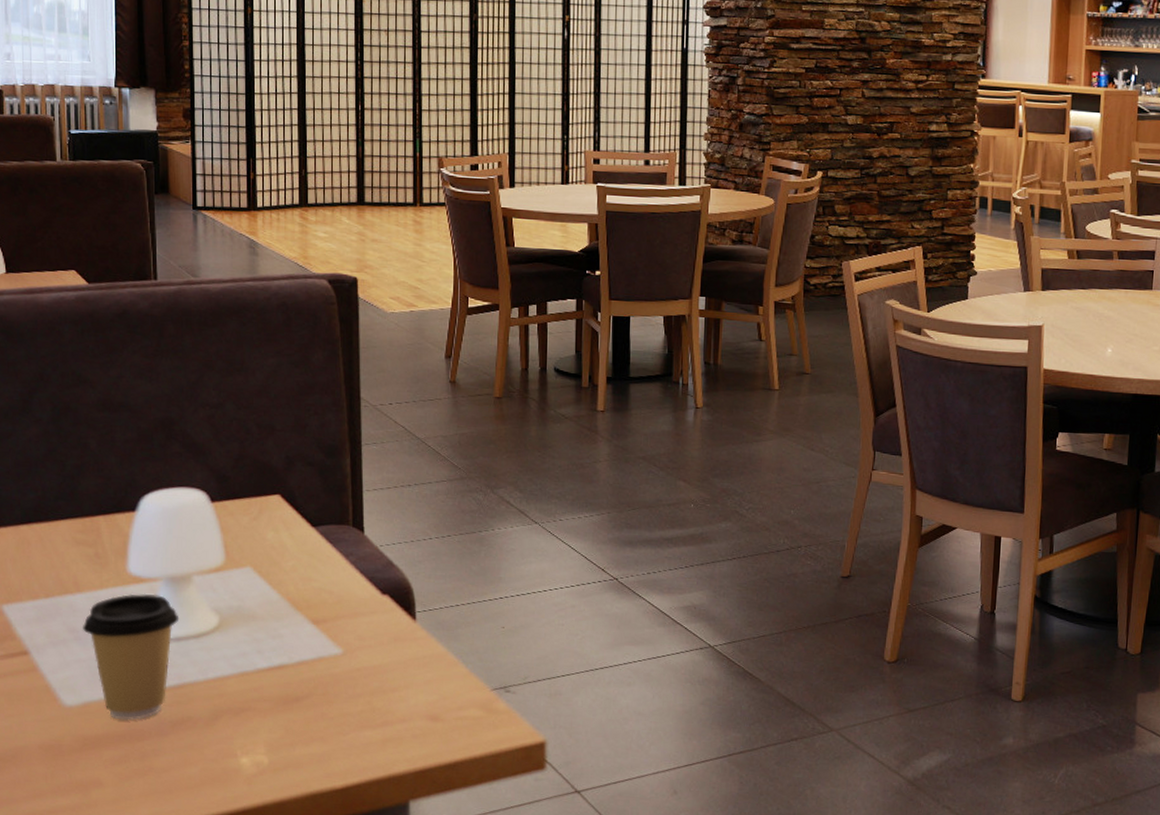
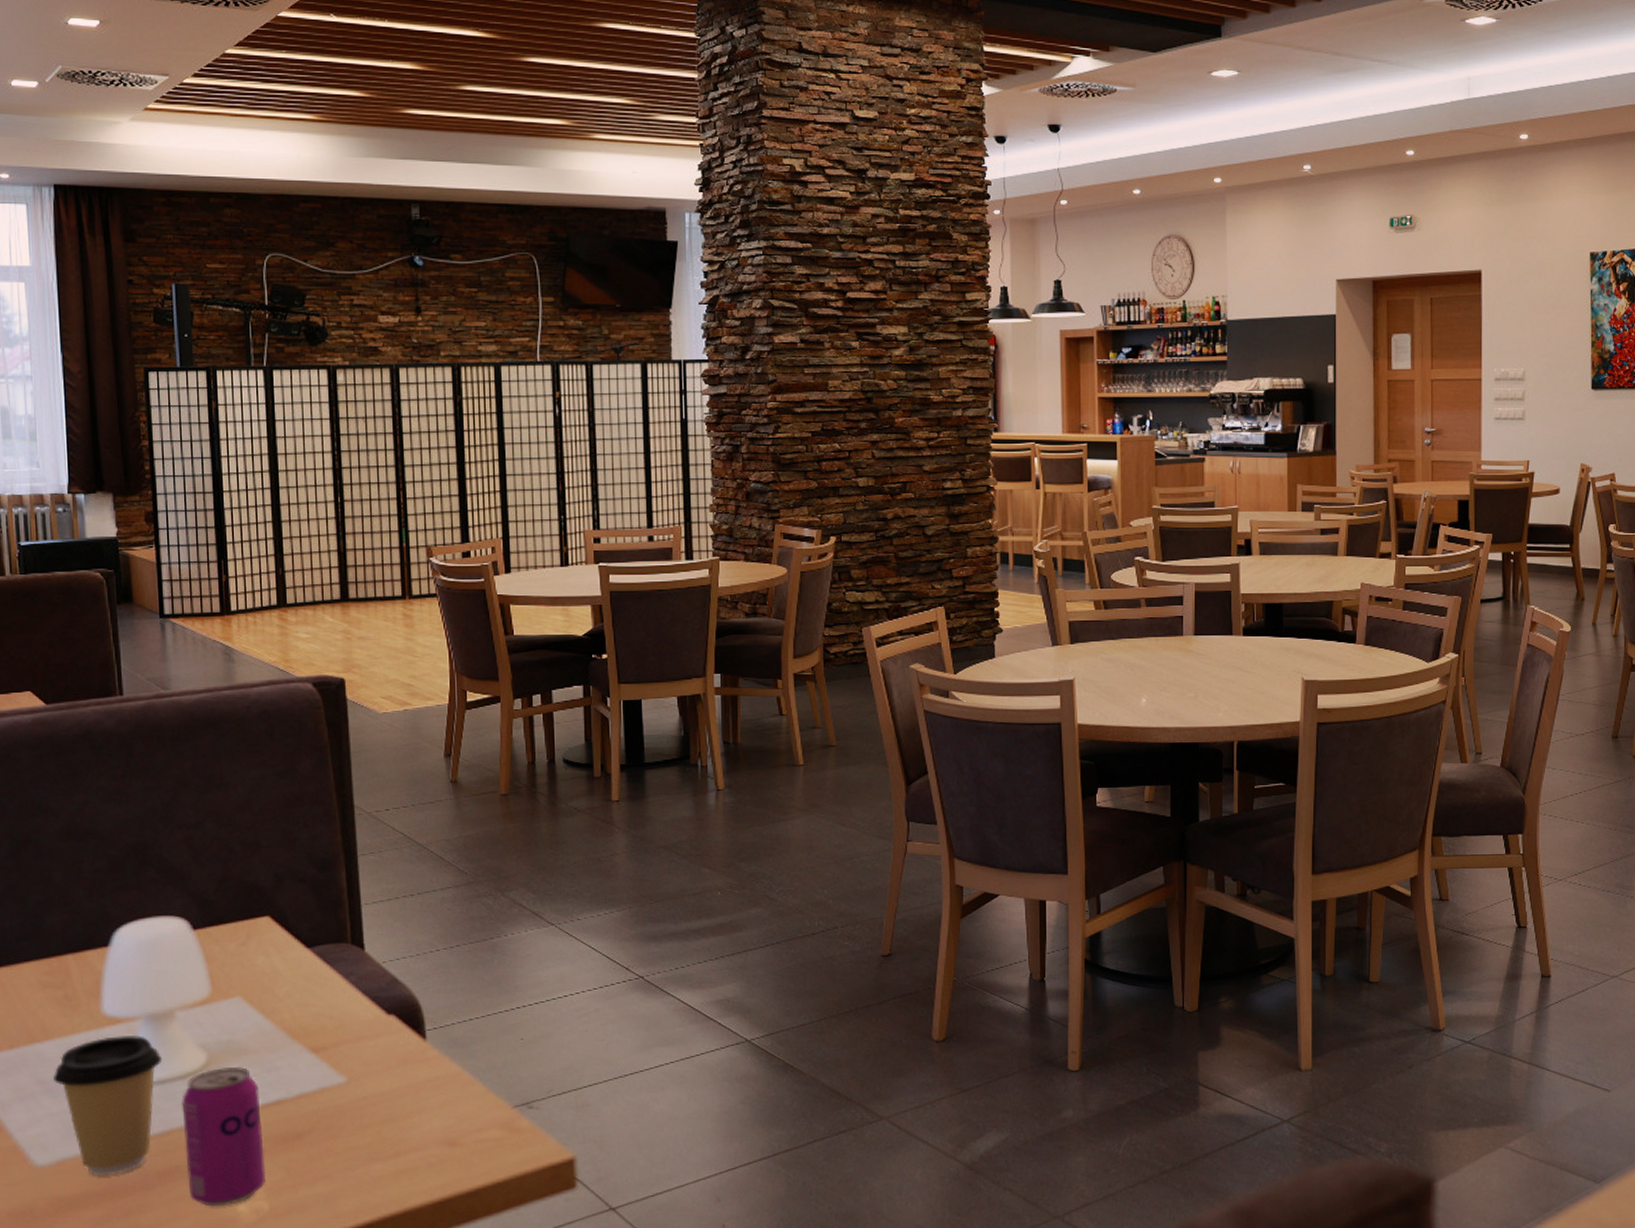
beverage can: none [195,630,267,757] -> present [181,1066,267,1207]

